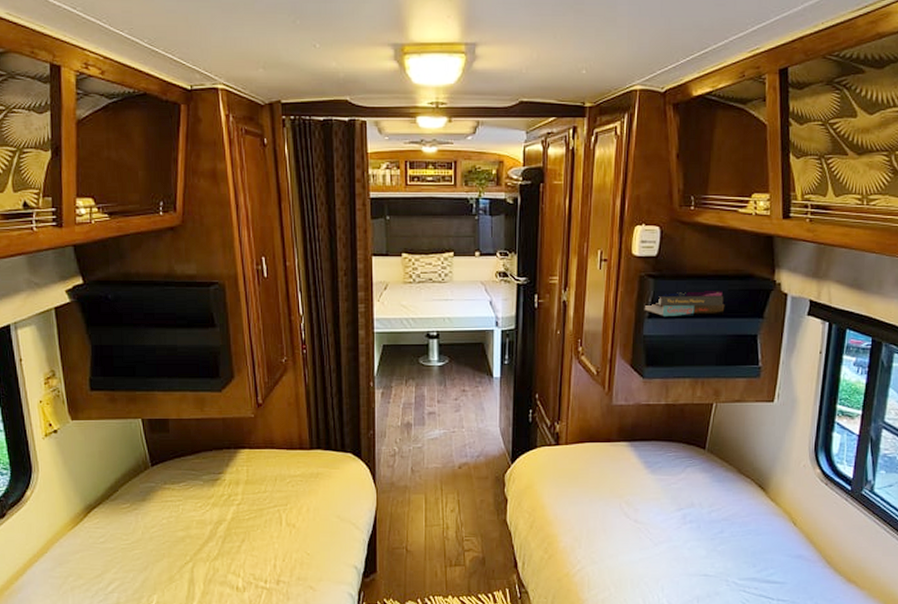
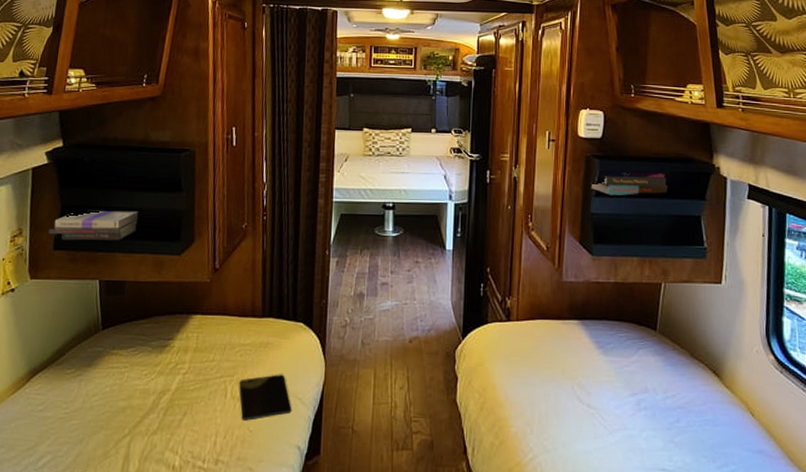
books: none [83,349,174,381] -> present [49,210,139,241]
tablet: none [293,502,347,545] -> present [239,374,292,421]

